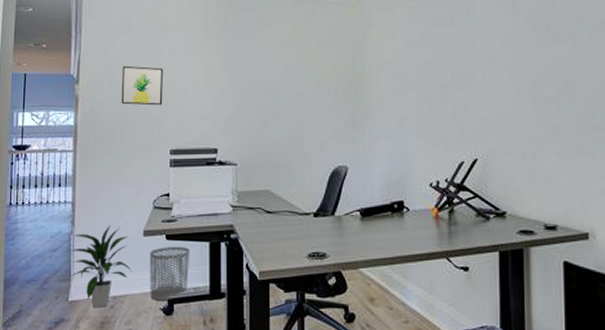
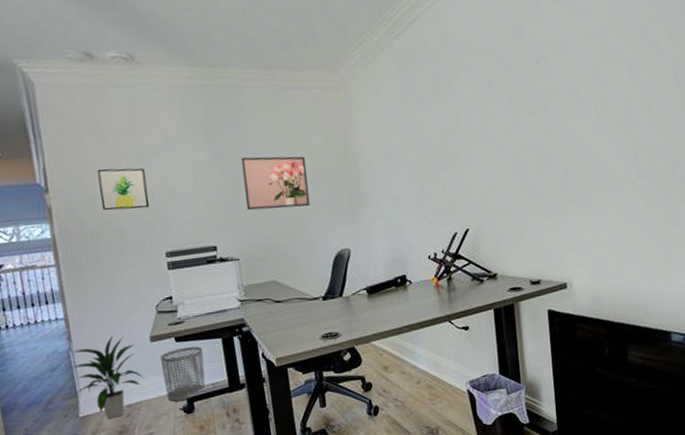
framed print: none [250,64,314,119] -> present [241,156,310,211]

